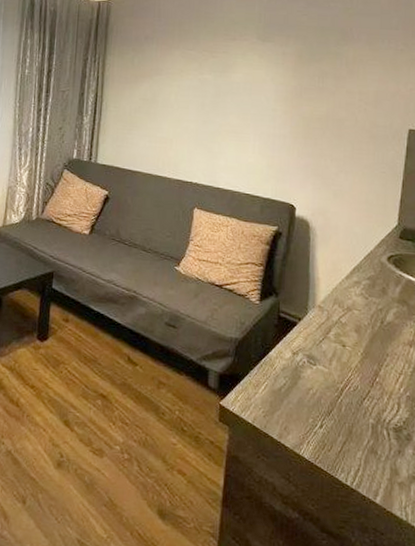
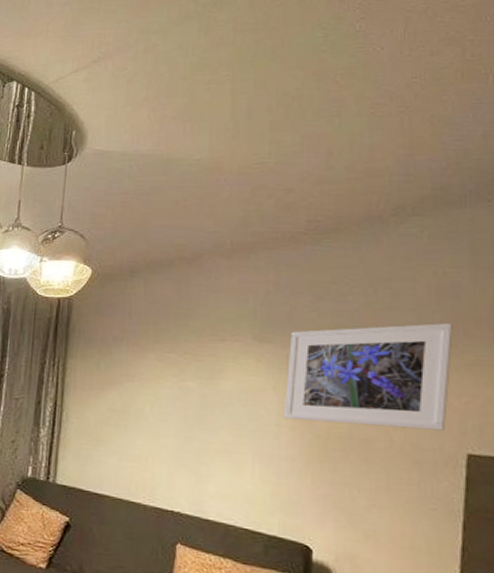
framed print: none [278,25,405,112] -> present [283,322,453,431]

